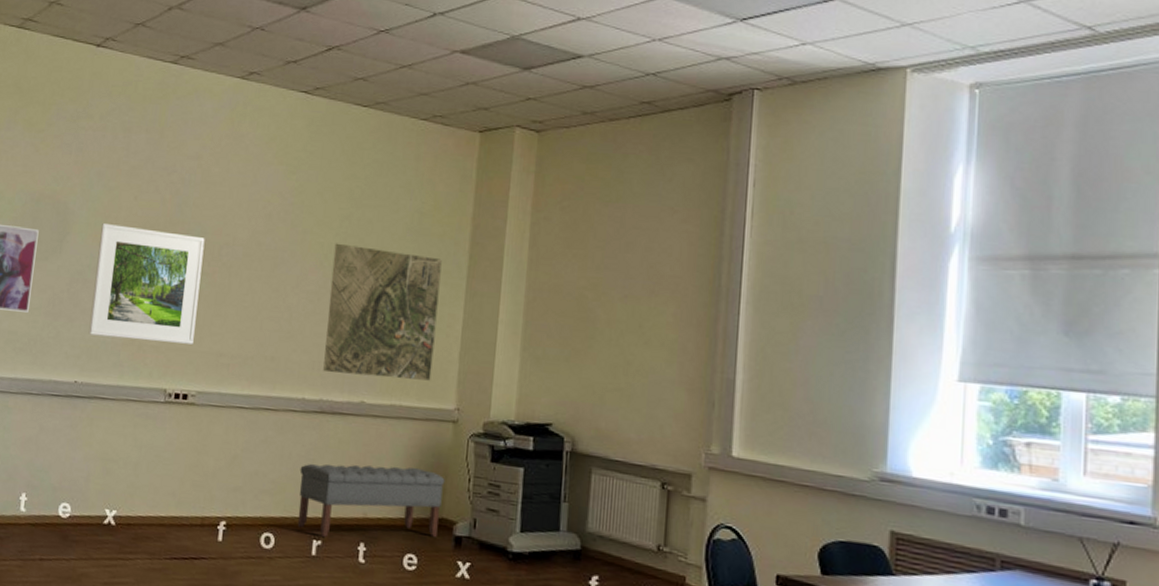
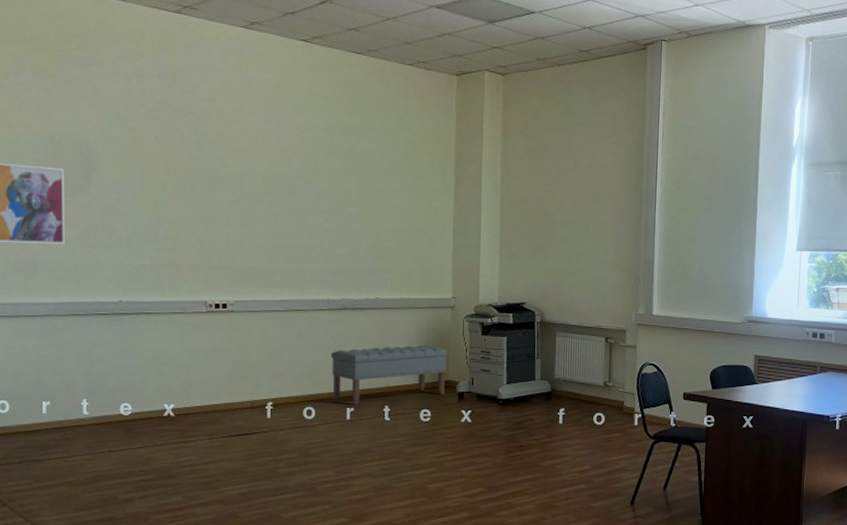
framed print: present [88,224,205,344] -> none [126,161,227,262]
map: present [323,243,442,381] -> none [342,170,433,278]

